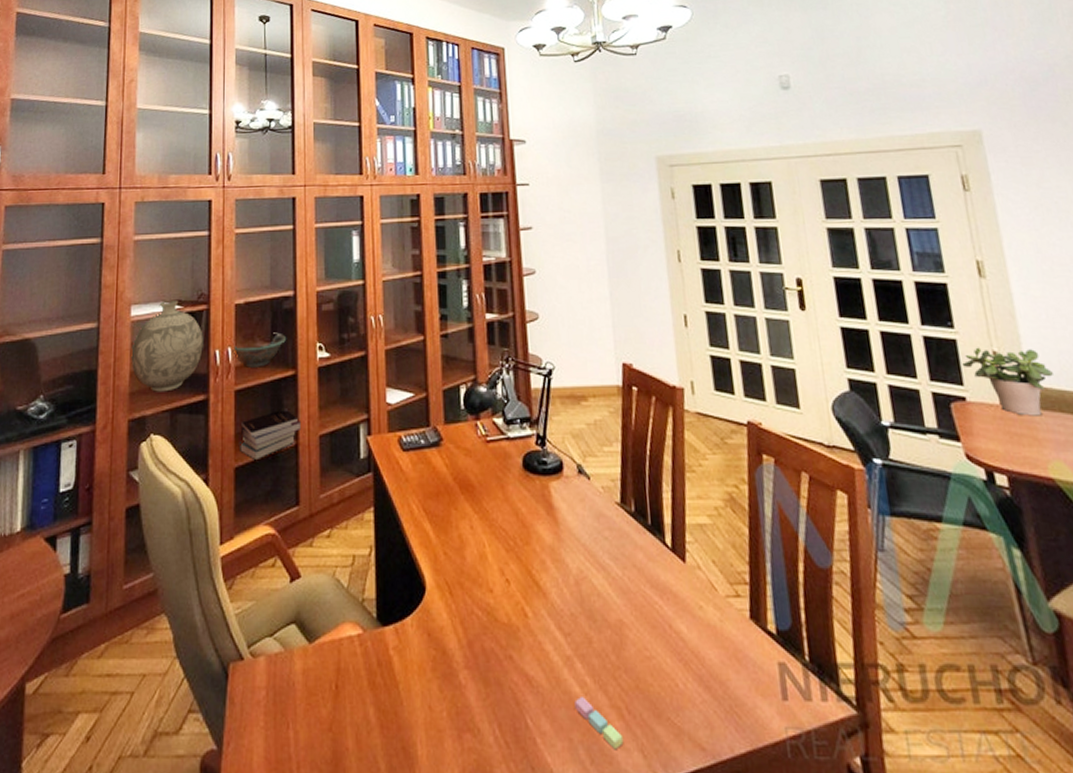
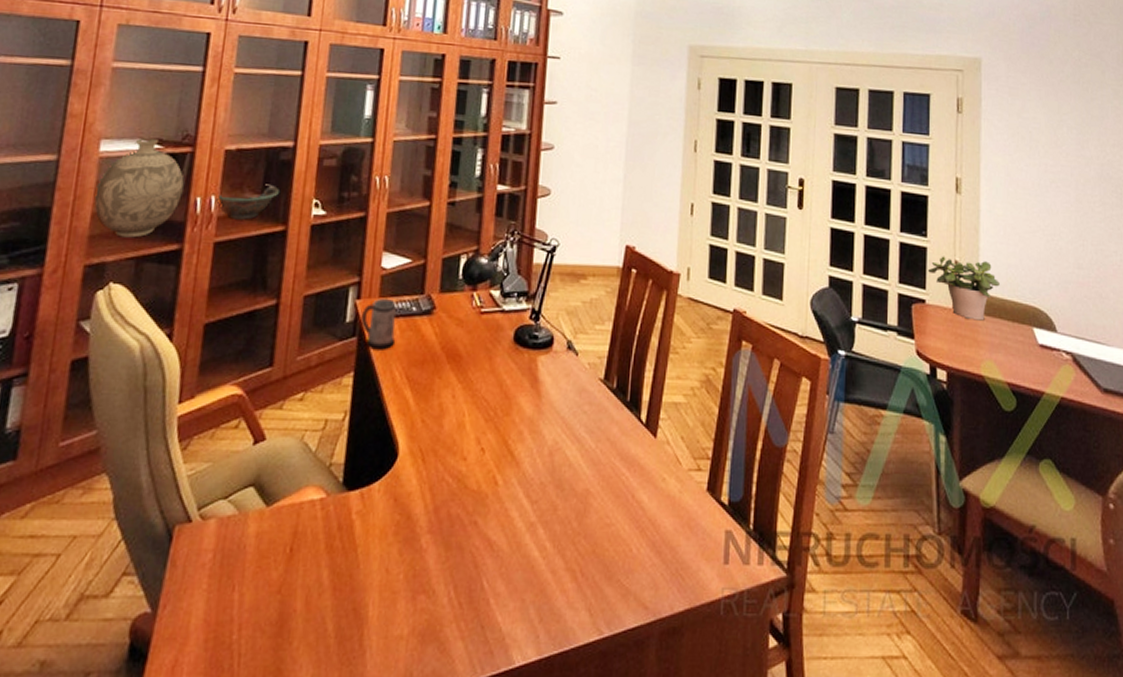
books: present [238,409,301,461] -> none [211,265,285,318]
mug: none [374,432,409,486] -> present [361,297,397,352]
sticky notes: present [574,695,624,750] -> none [531,559,574,610]

